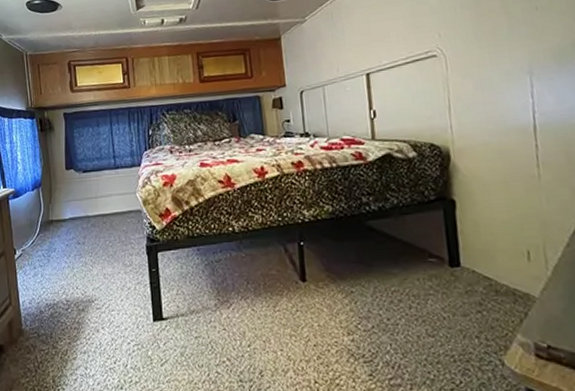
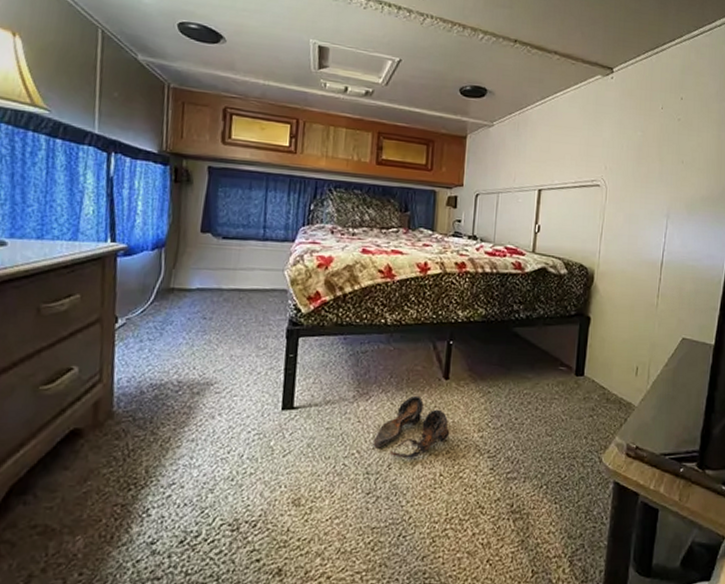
shoes: none [241,300,318,366] -> present [373,395,450,459]

